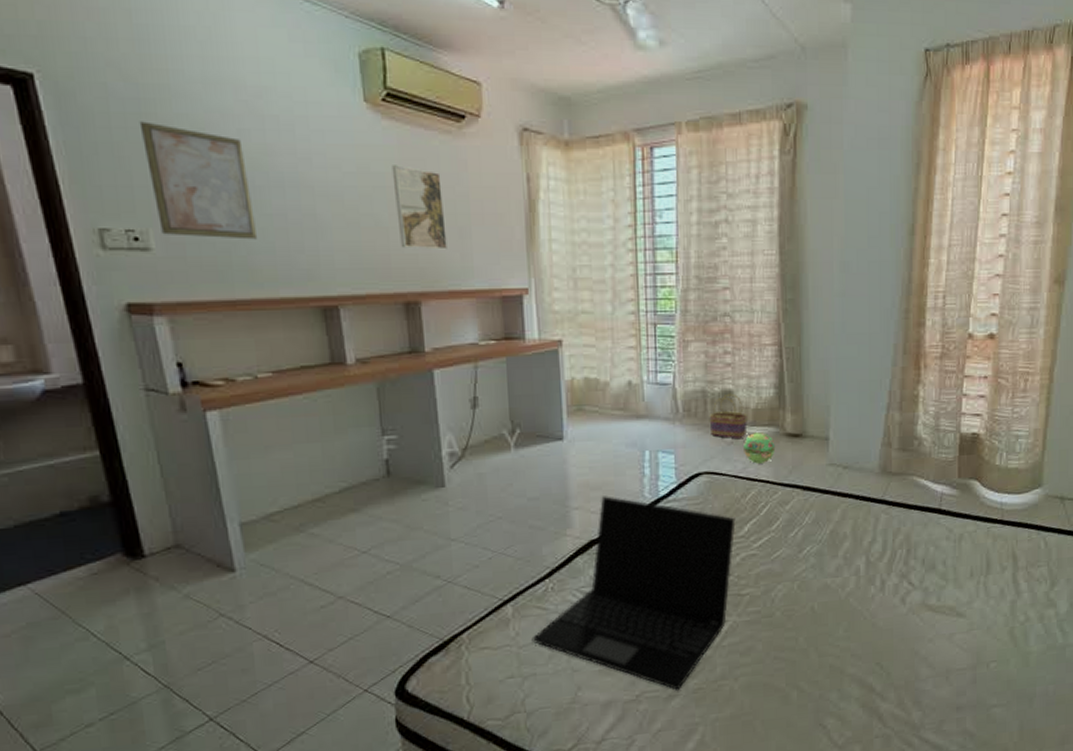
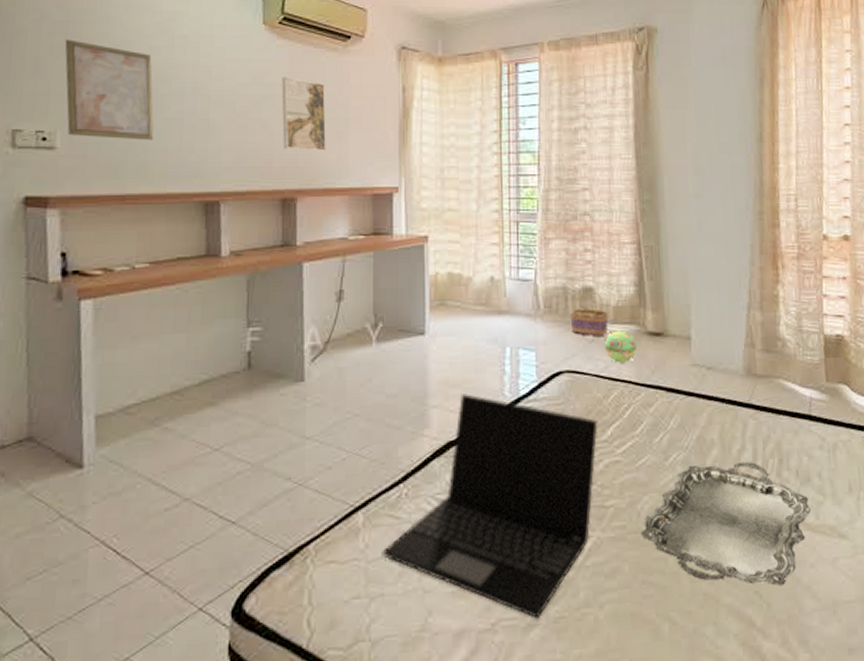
serving tray: none [774,552,933,658] -> present [641,461,810,586]

